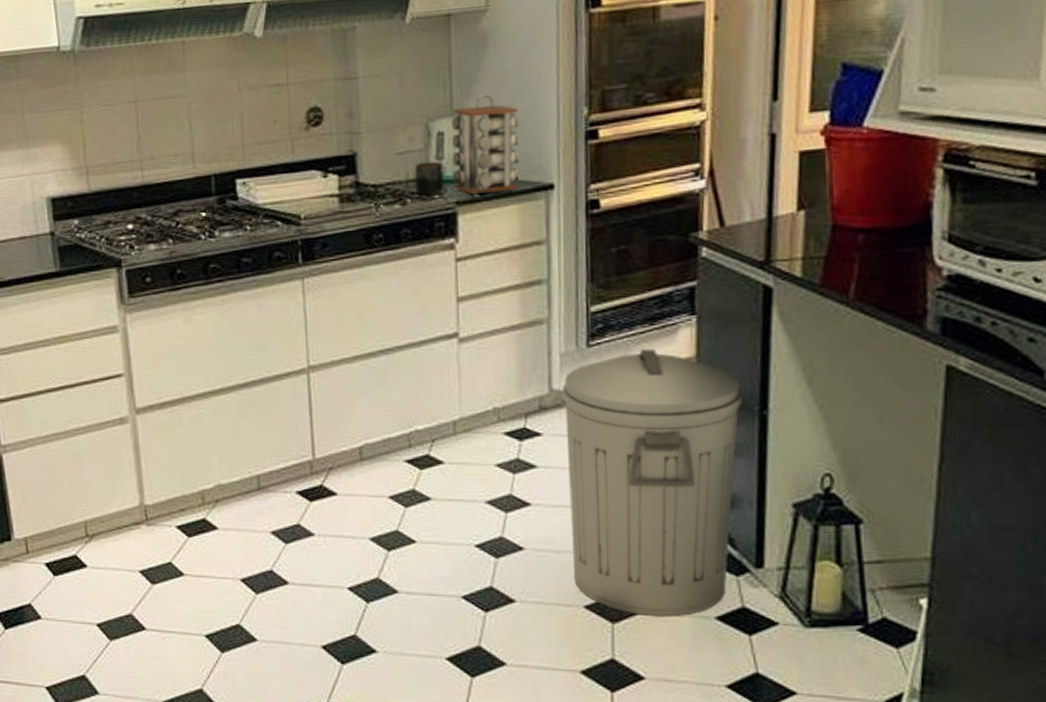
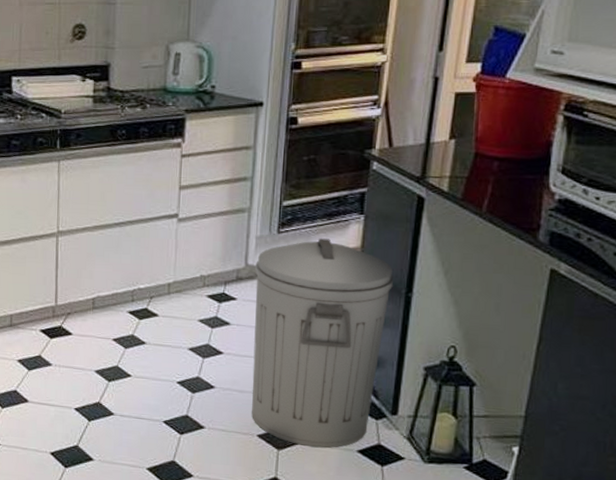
mug: present [414,161,445,196] -> none [154,76,178,104]
spice rack: present [451,93,520,195] -> none [184,25,241,106]

